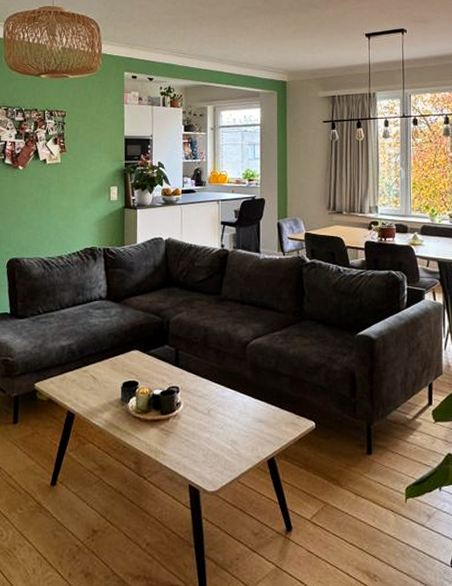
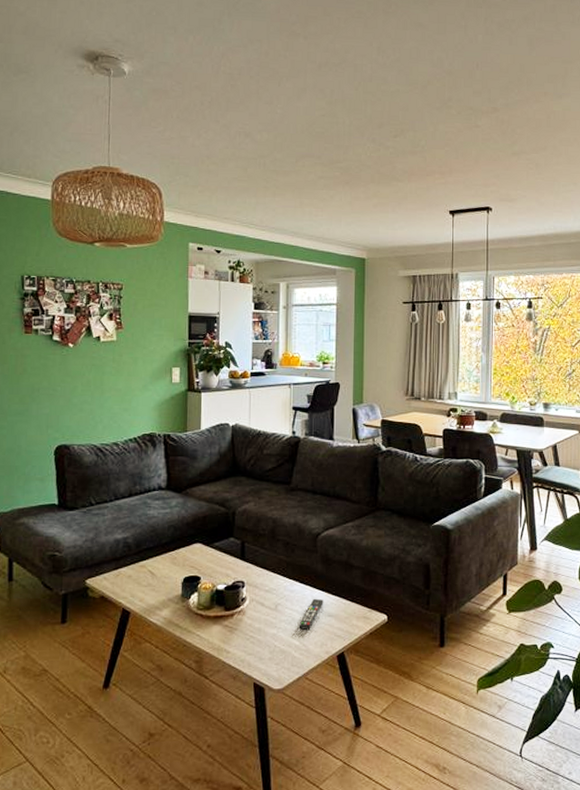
remote control: none [230,404,254,434] -> present [299,598,324,630]

